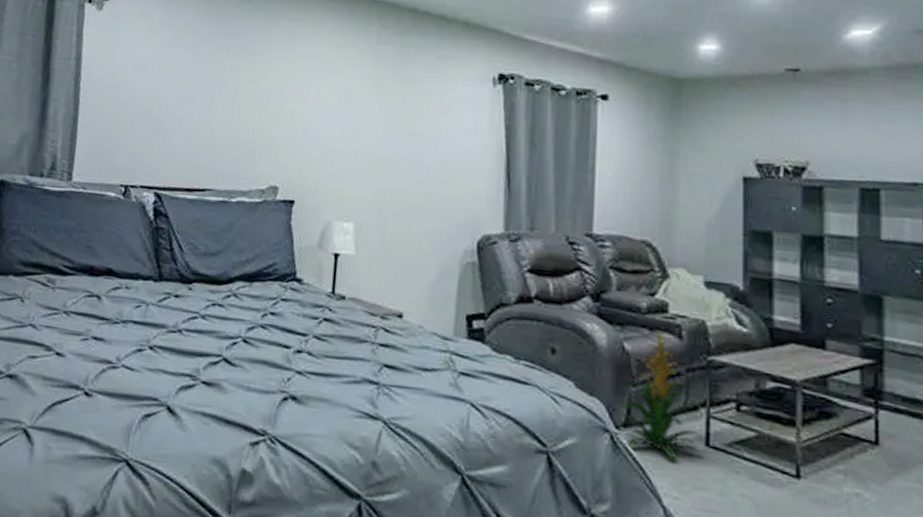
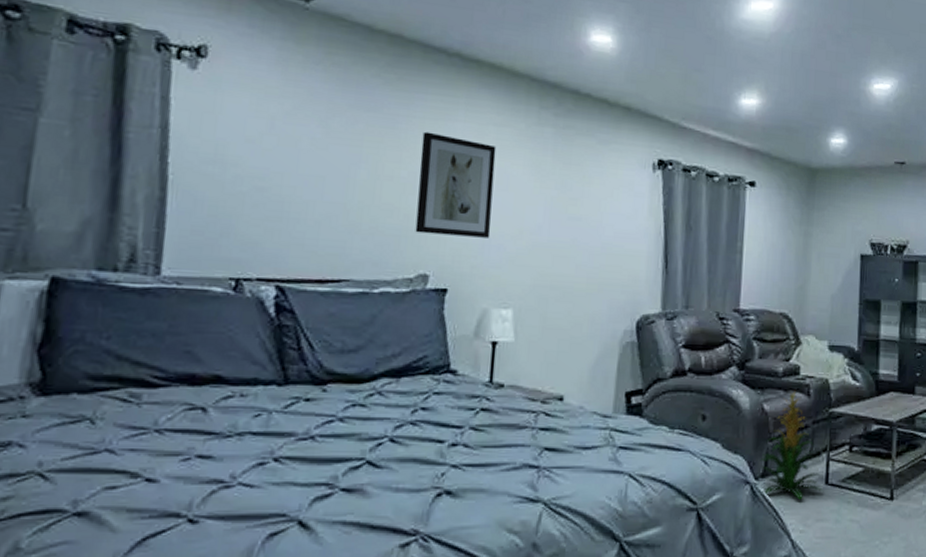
wall art: none [267,54,340,153] -> present [415,131,497,238]

